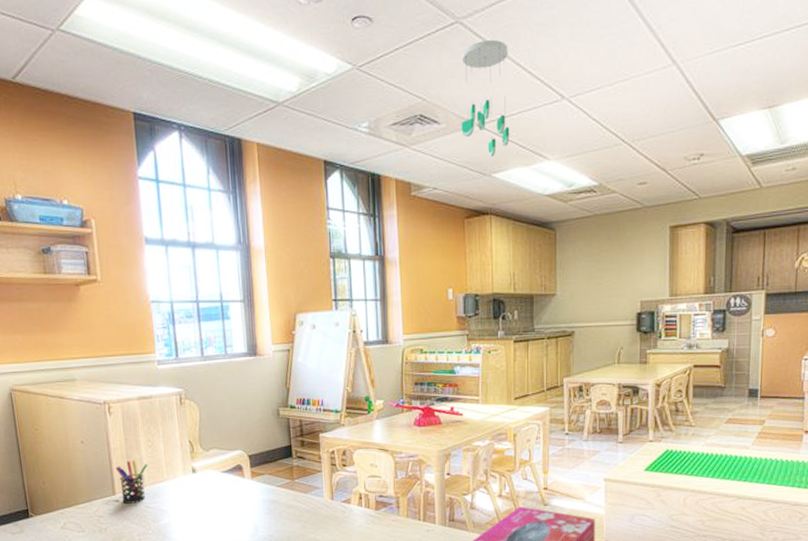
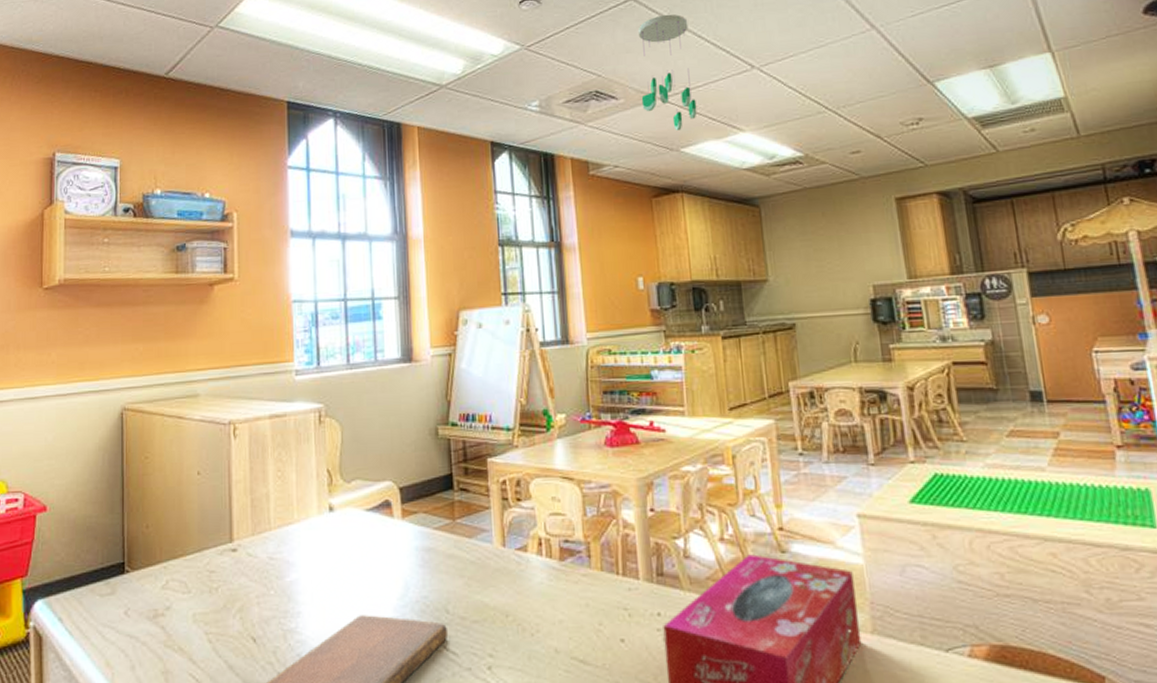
pen holder: present [115,460,148,504] -> none [236,495,275,554]

